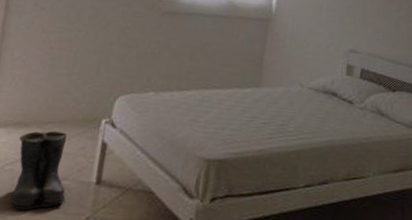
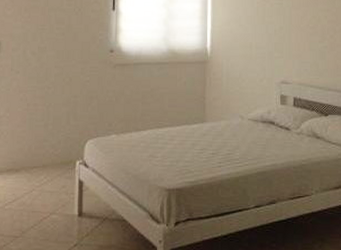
boots: present [11,131,67,211] -> none [13,174,56,241]

